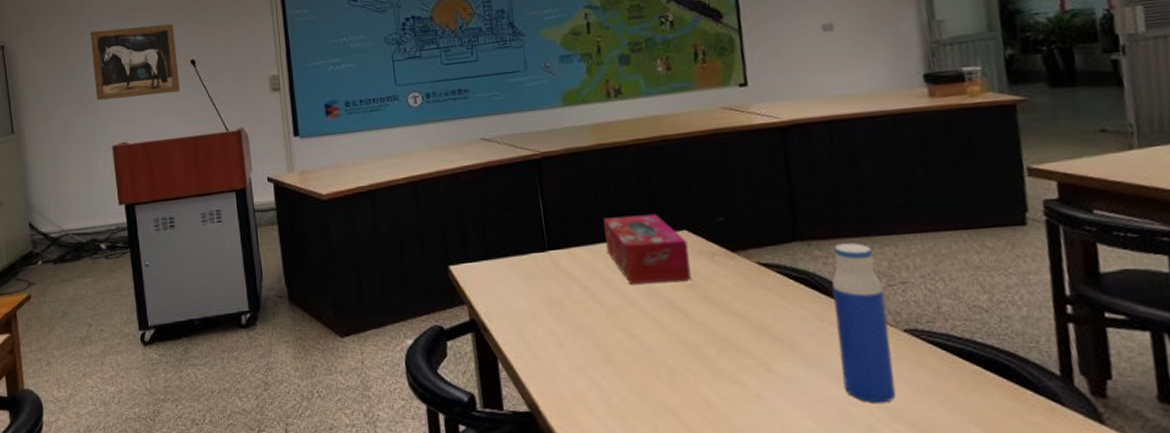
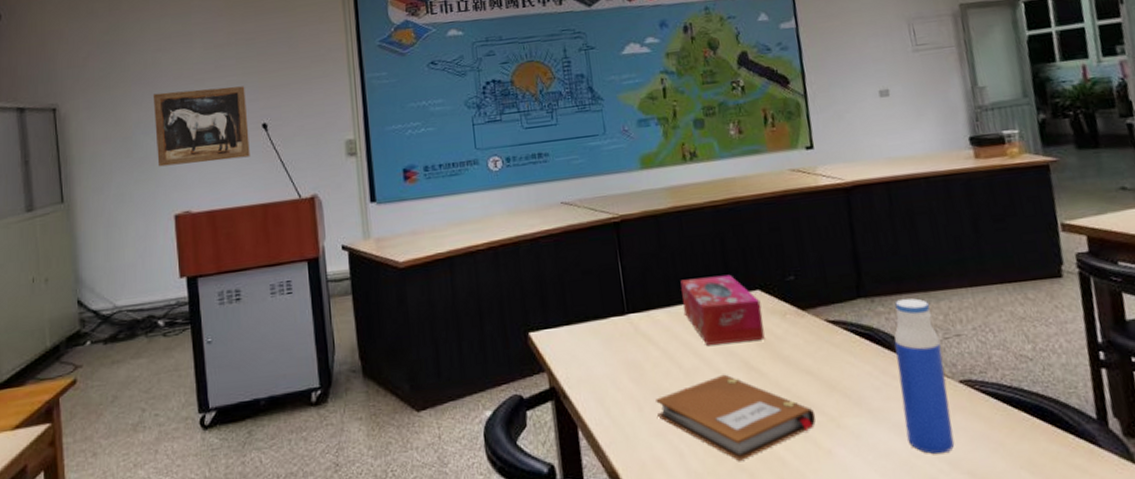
notebook: none [577,313,745,400] -> present [656,374,816,461]

